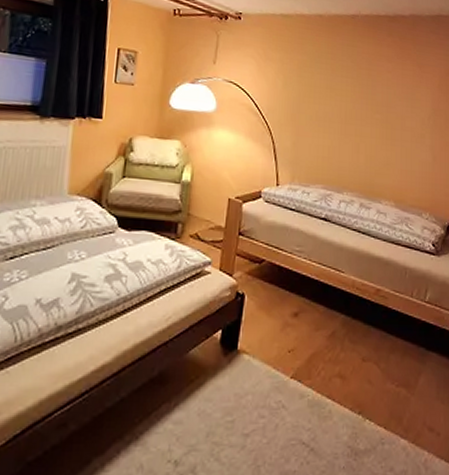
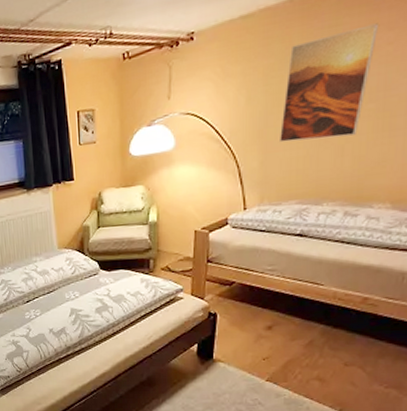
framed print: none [309,51,381,137] -> present [280,23,378,143]

